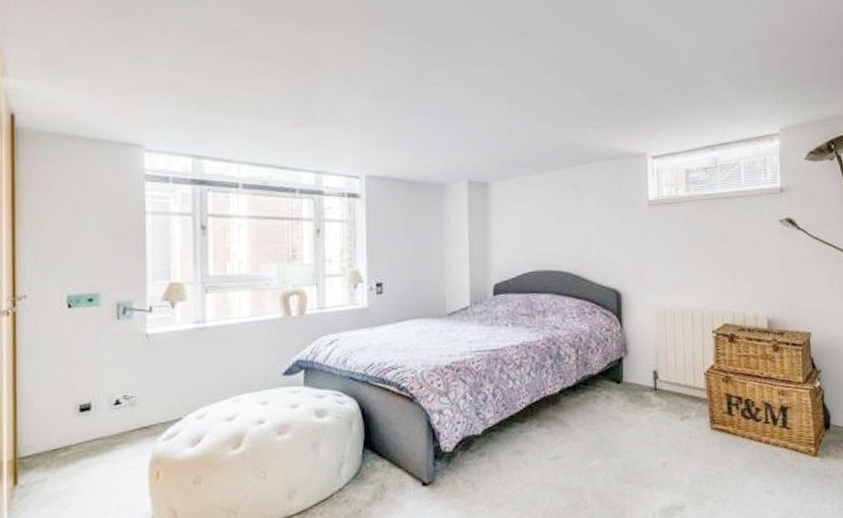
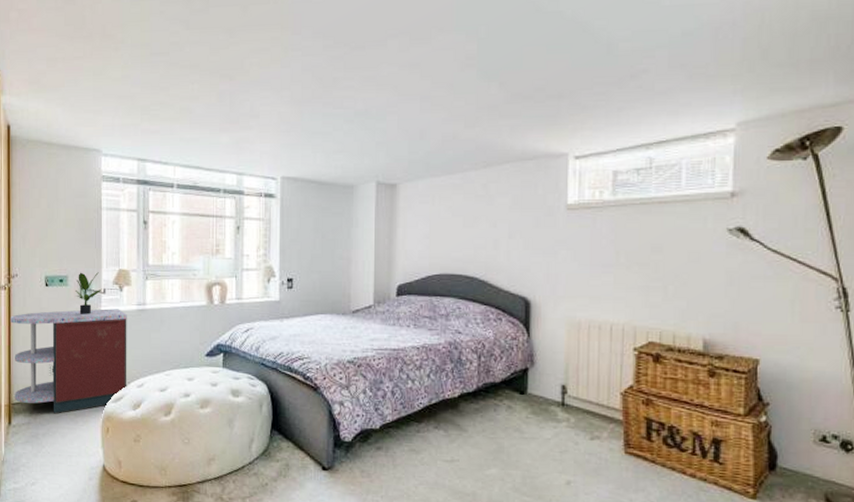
storage cabinet: none [16,329,183,464] -> present [10,308,127,414]
potted plant: none [111,287,148,339] -> present [76,272,102,314]

